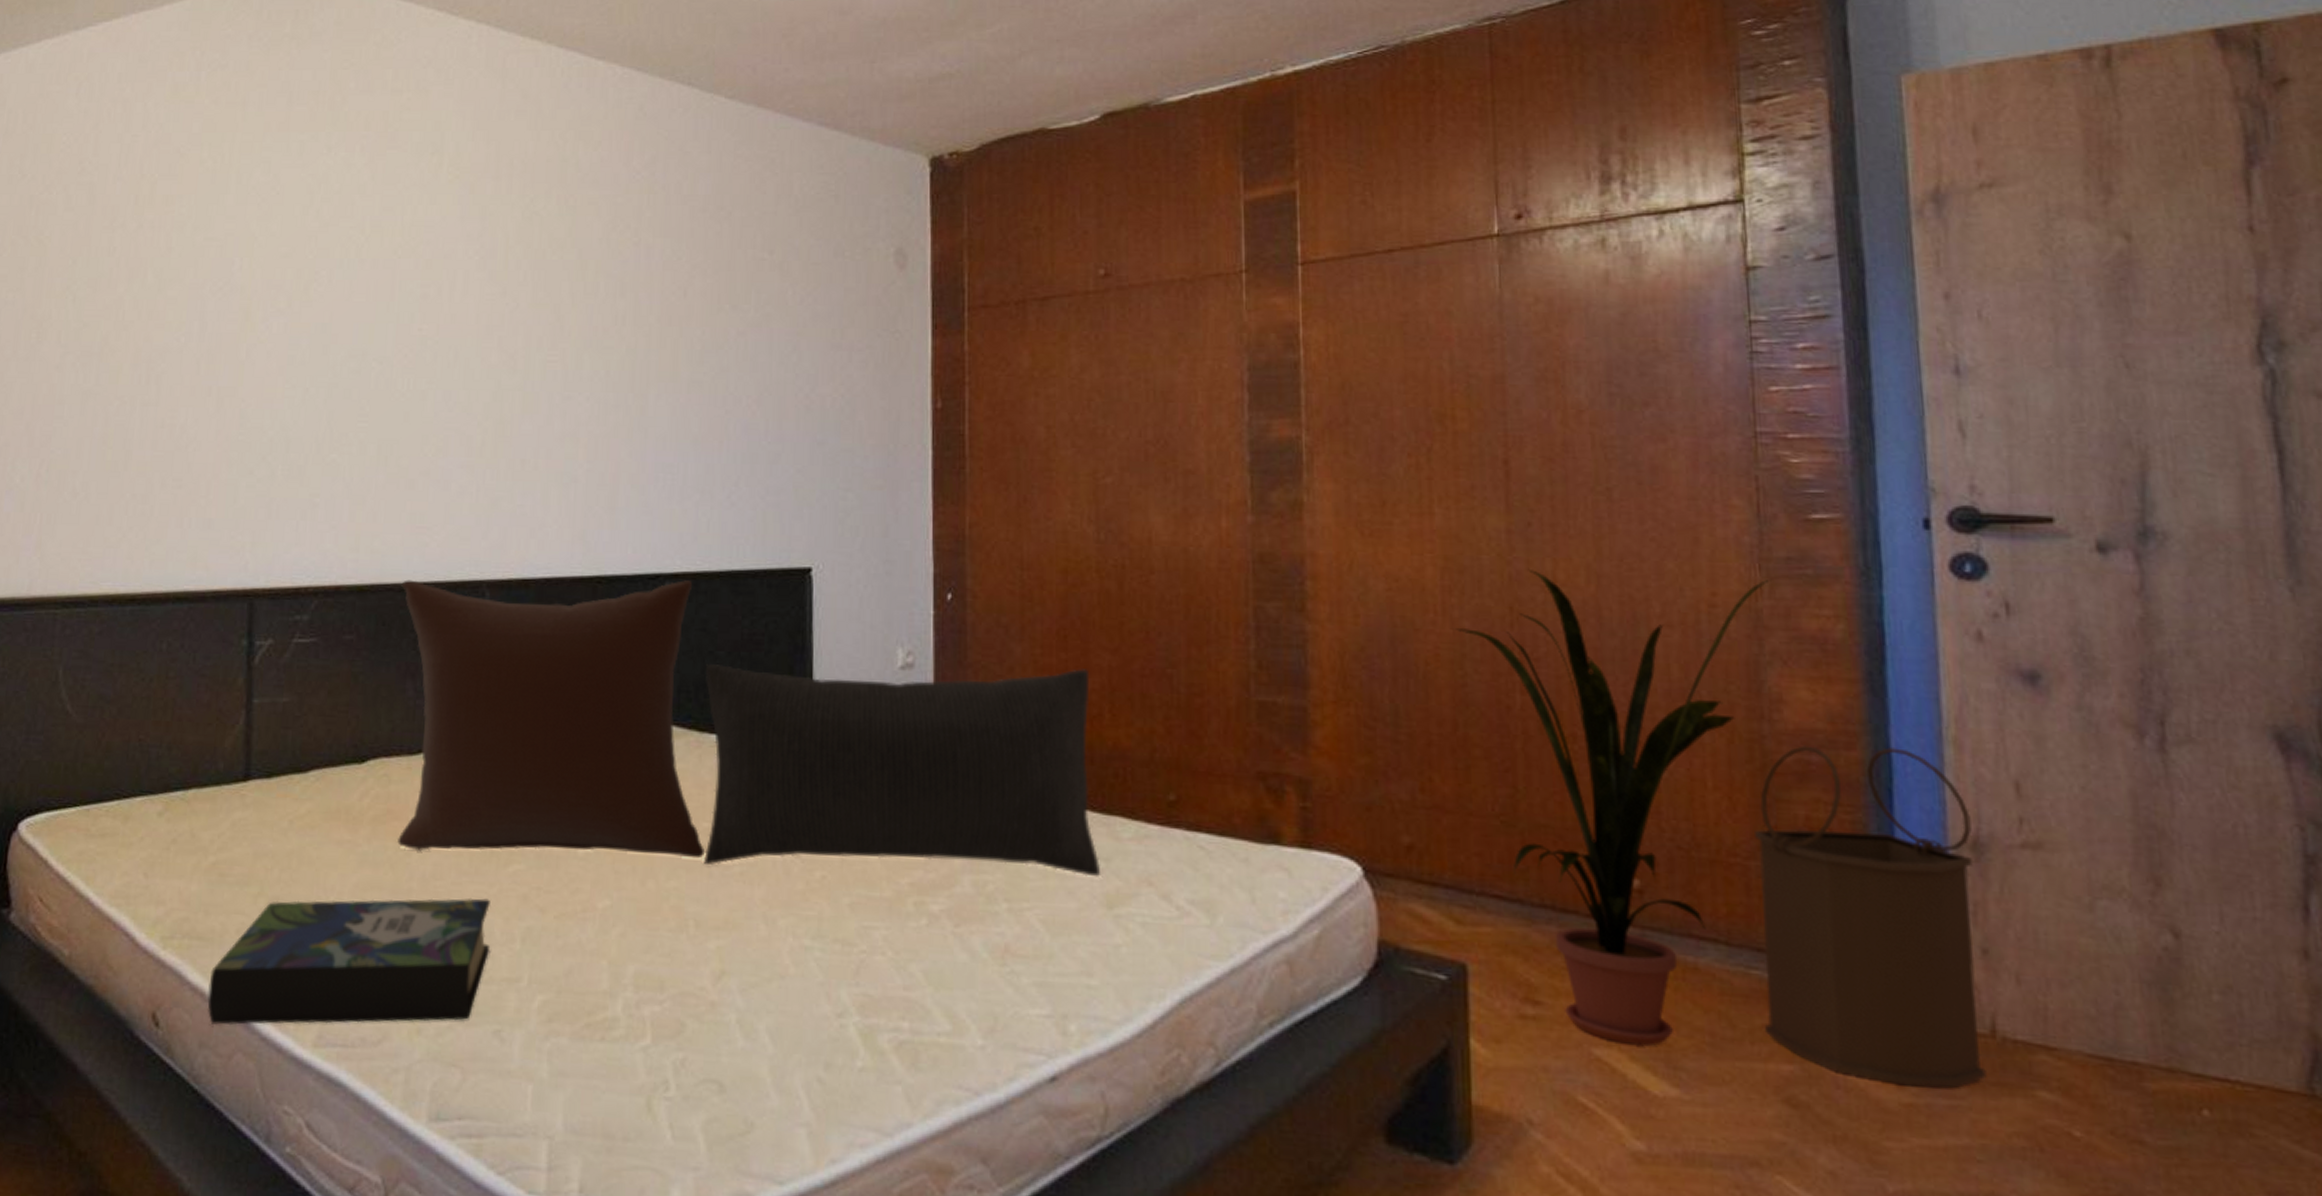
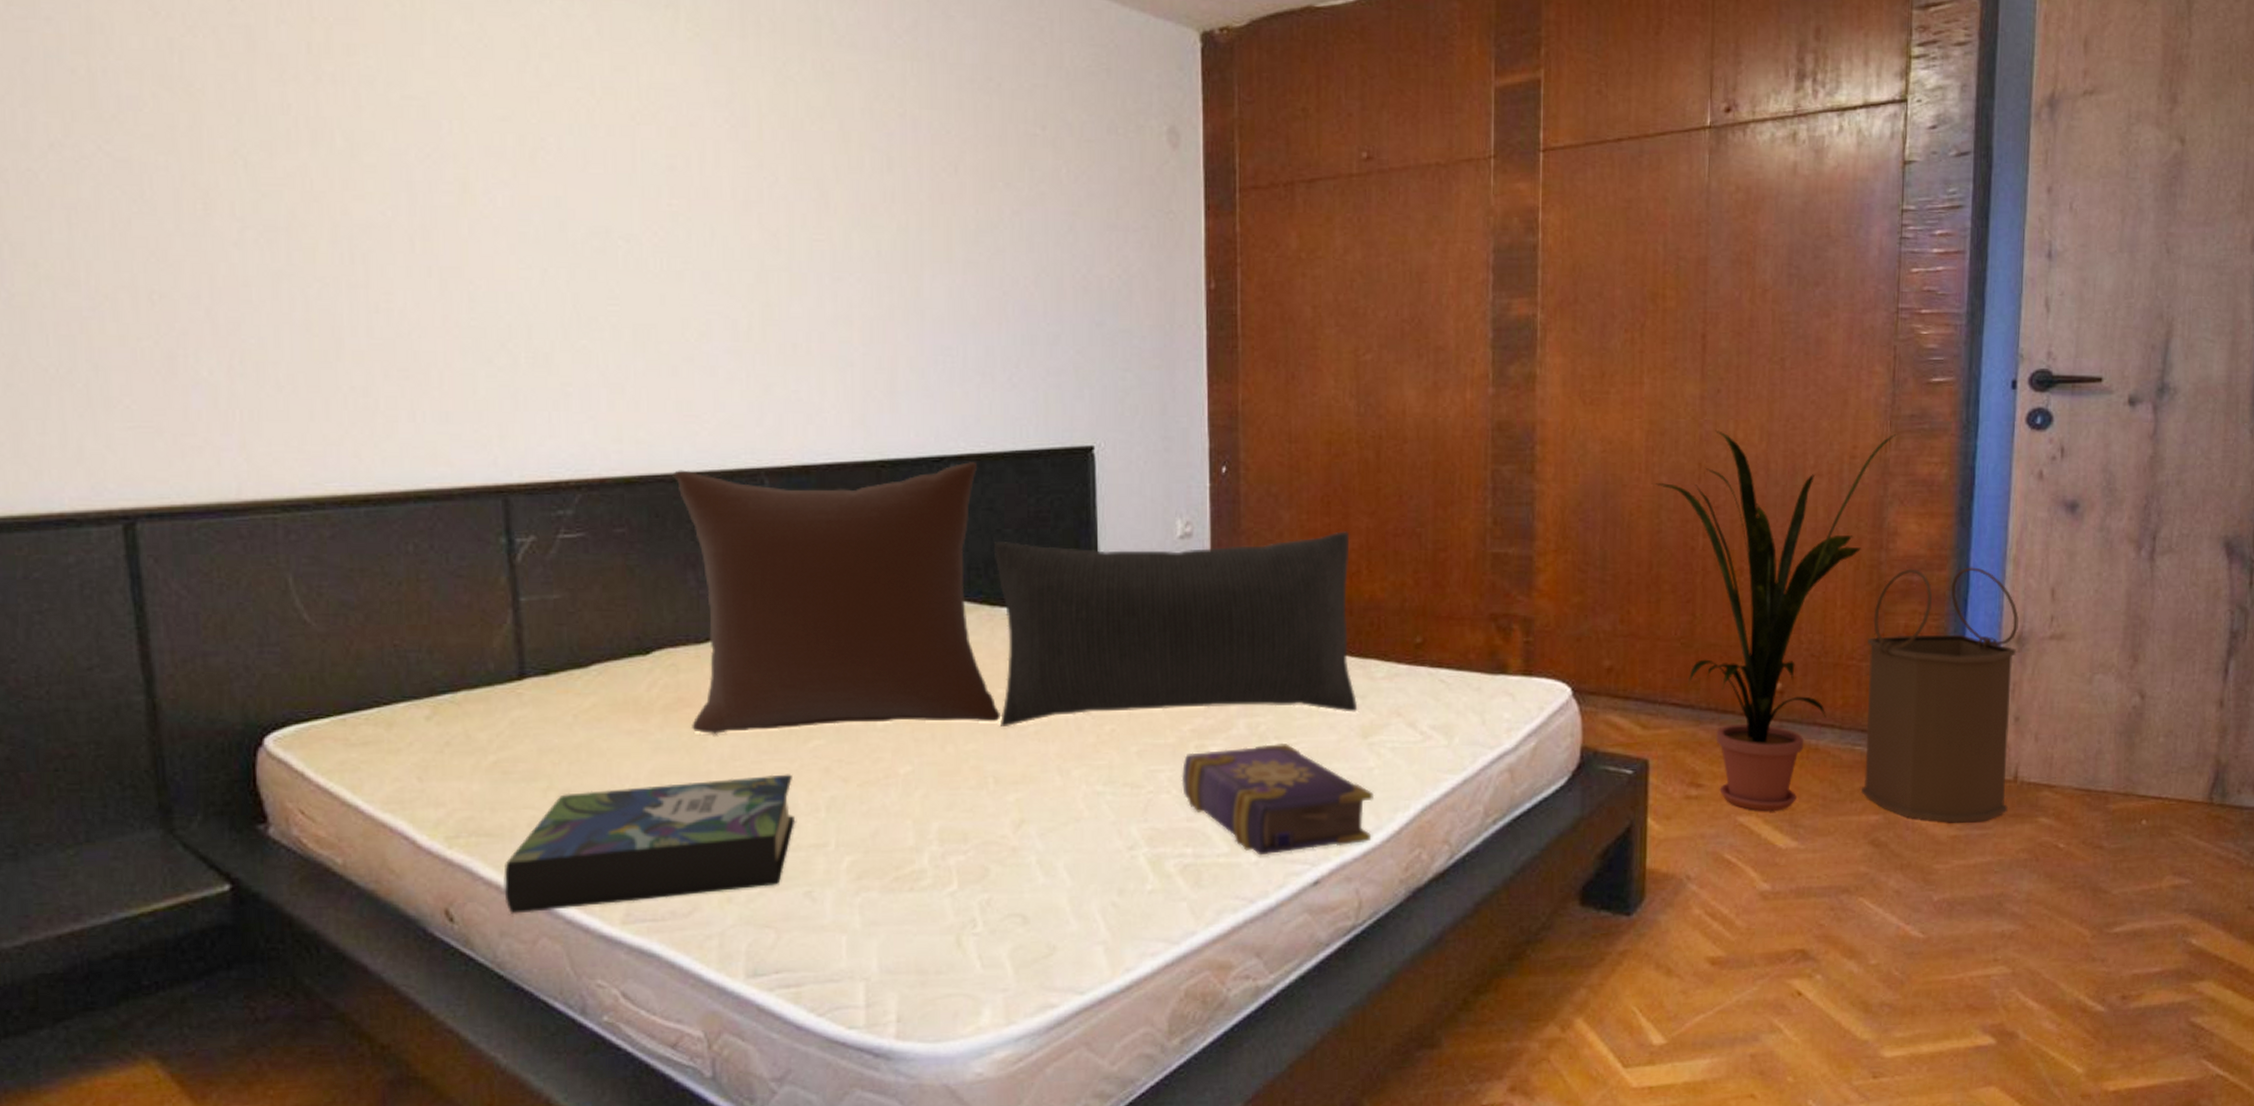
book: none [897,906,1123,1040] -> present [1181,744,1375,856]

